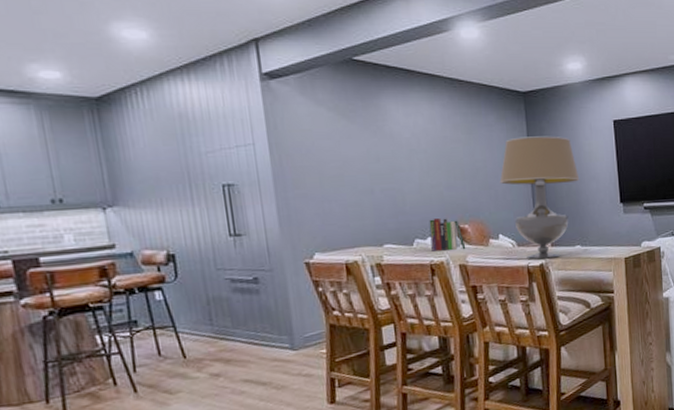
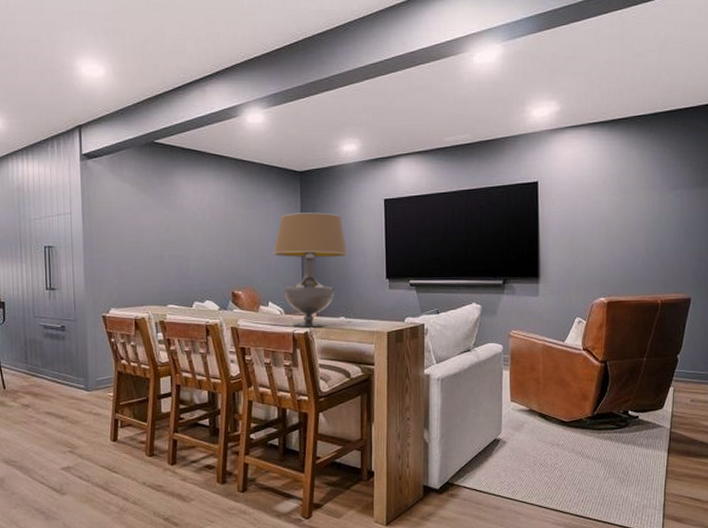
books: present [429,218,466,252] -> none [207,284,238,314]

